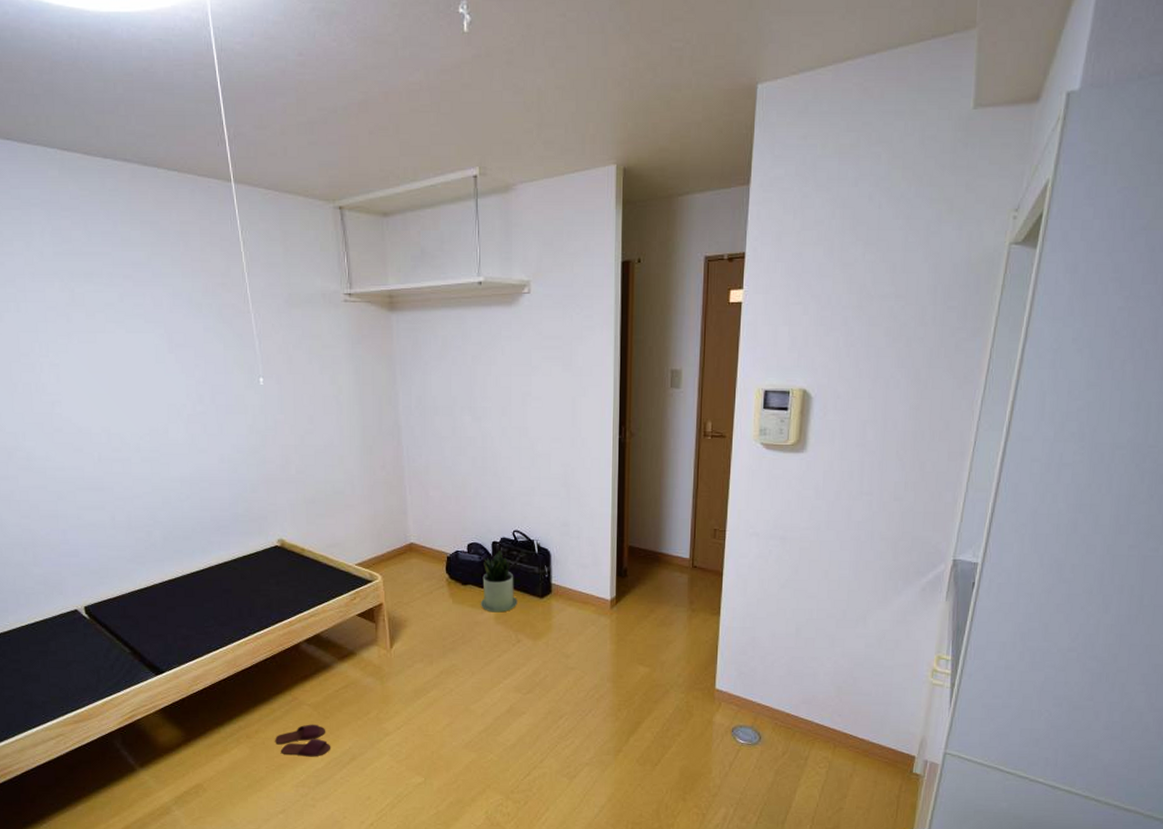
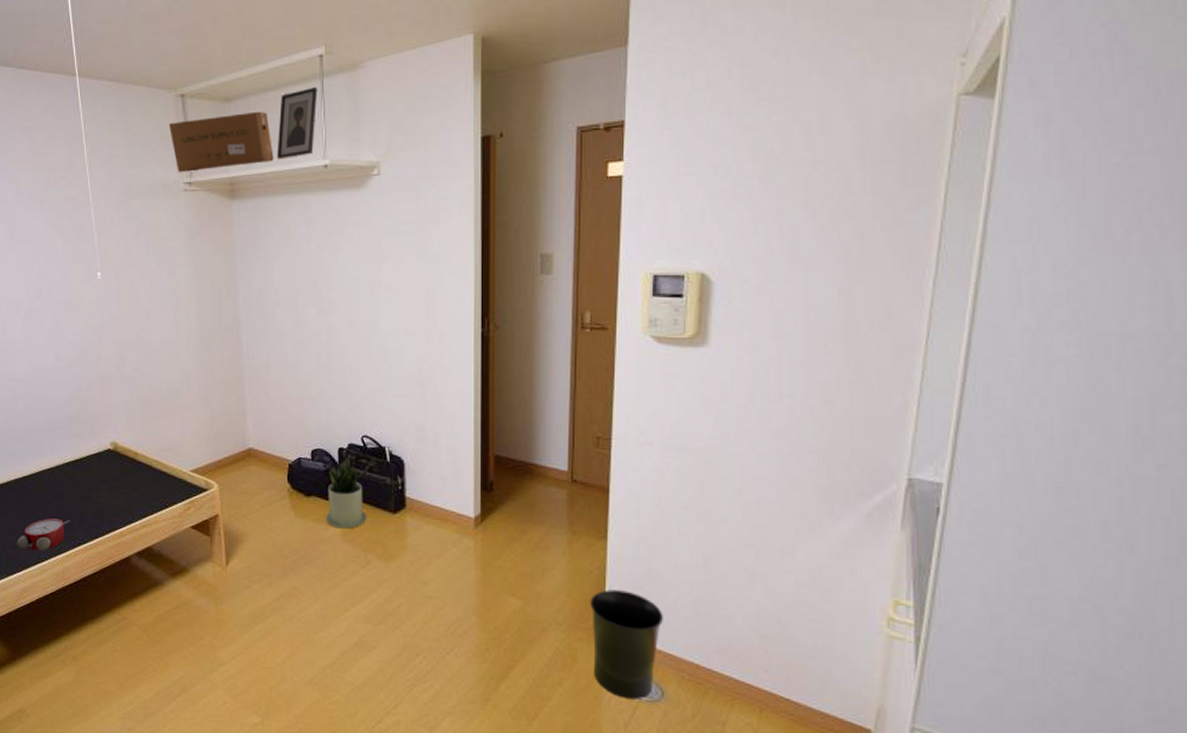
alarm clock: none [187,611,241,641] -> present [17,518,71,551]
slippers: present [275,724,331,757] -> none [102,648,161,686]
box: none [328,227,431,283] -> present [169,111,274,172]
picture frame: none [433,207,473,274] -> present [276,87,318,159]
waste bin: none [705,656,763,744] -> present [590,589,663,700]

